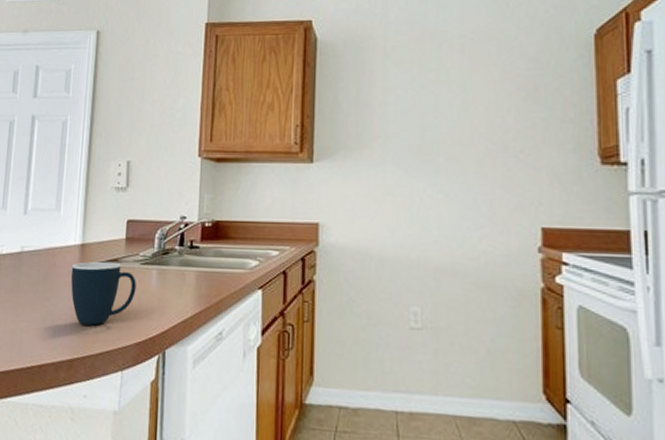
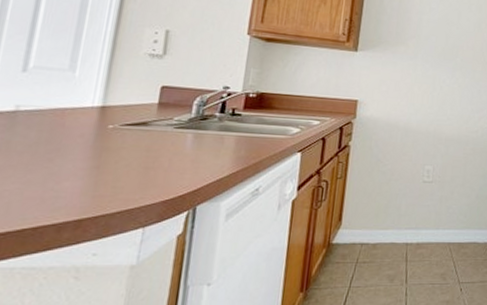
mug: present [70,261,136,326] -> none [84,124,168,186]

